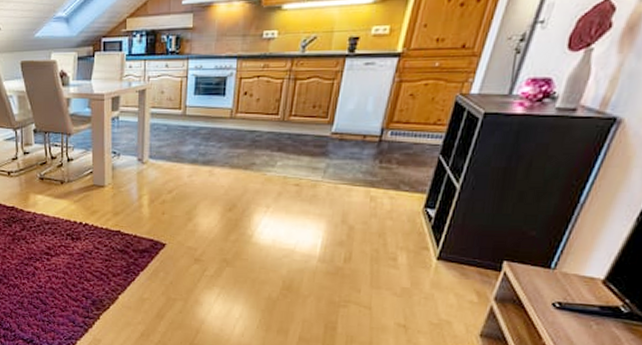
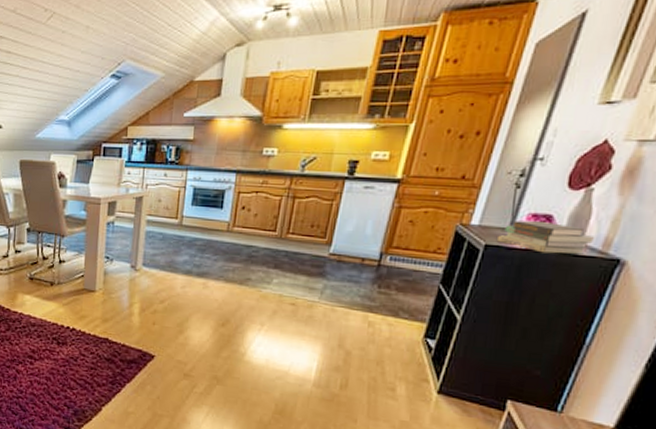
books: none [495,84,592,117] -> present [496,220,594,254]

